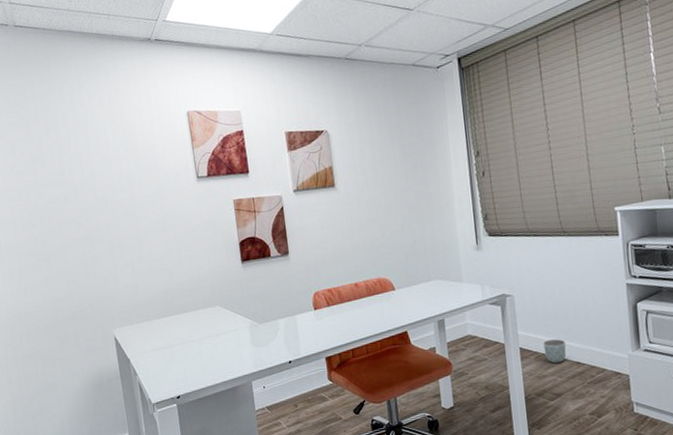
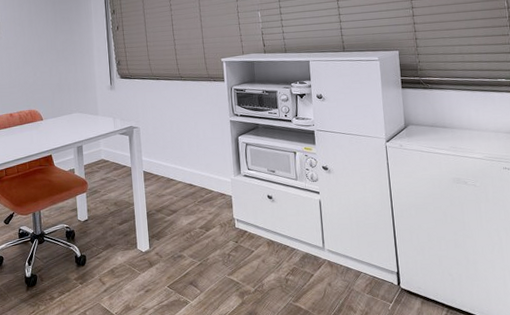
planter: present [543,339,567,364] -> none [162,165,181,185]

